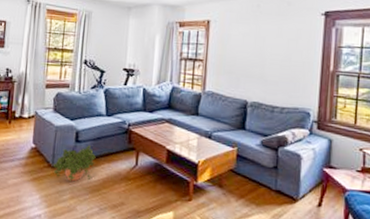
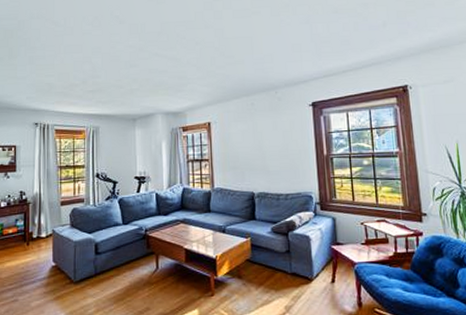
potted plant: present [53,144,96,182] -> none [76,255,117,294]

